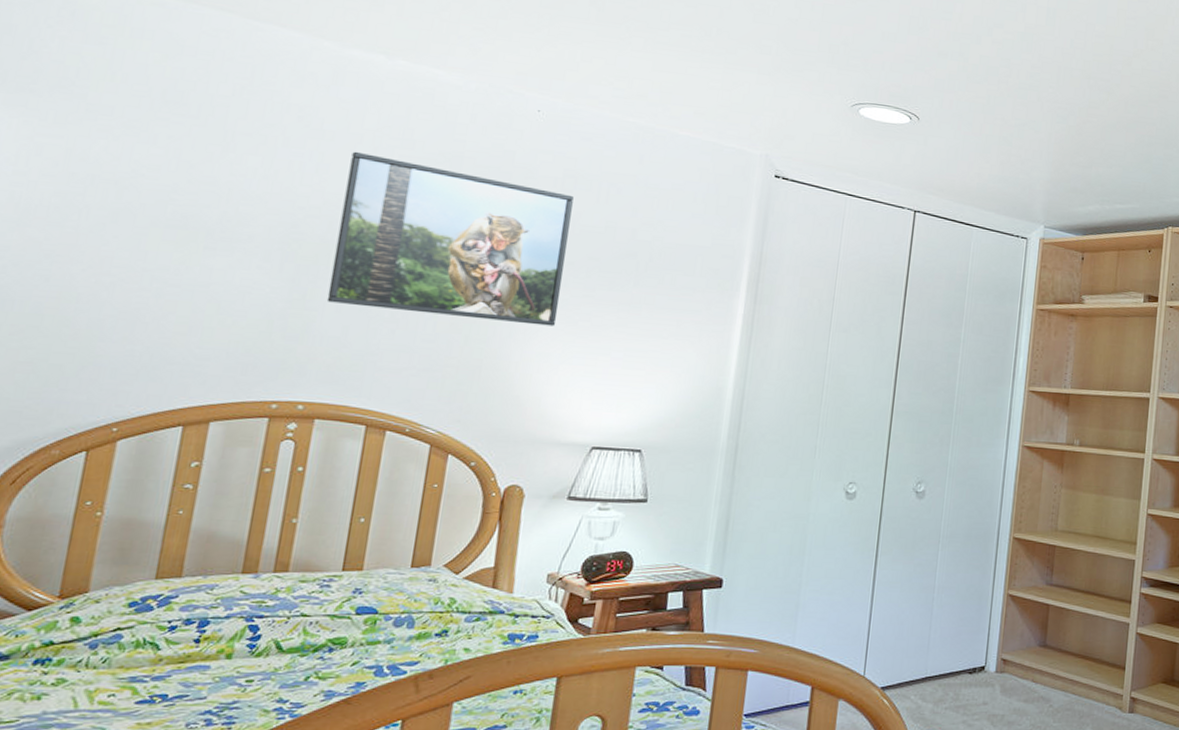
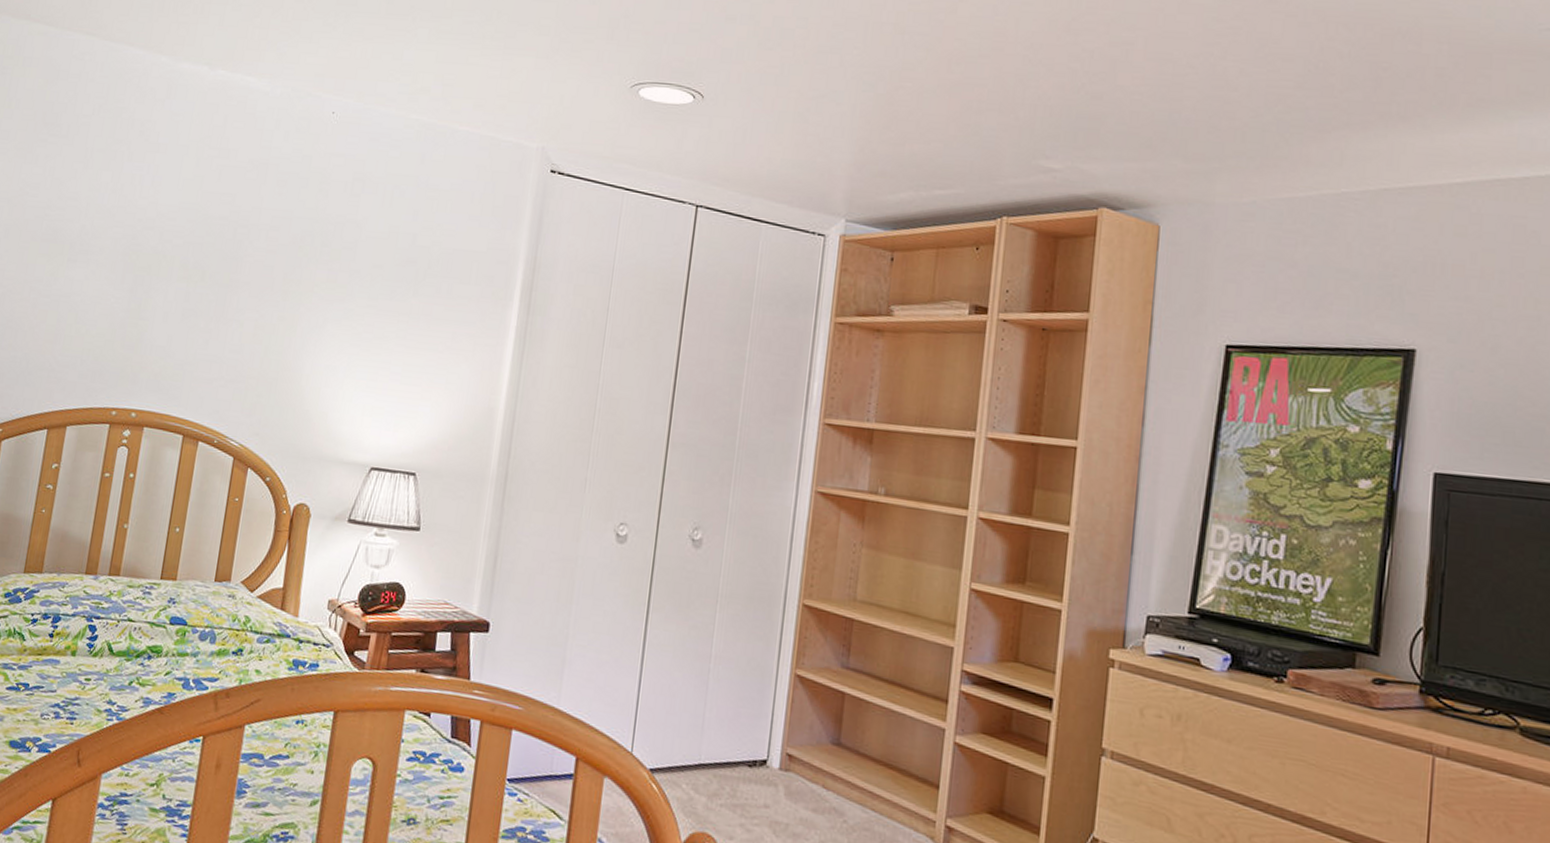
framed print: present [326,151,574,326] -> none [156,162,361,338]

